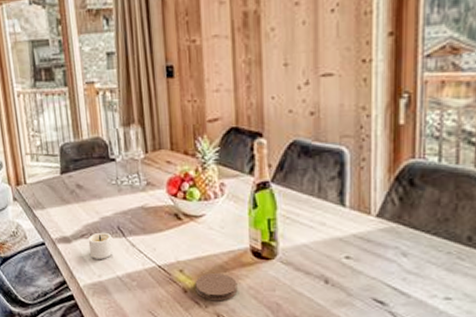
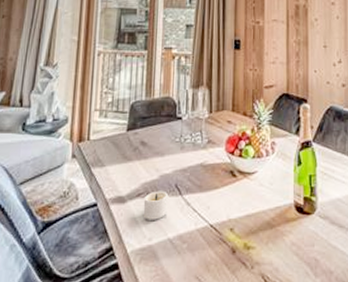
coaster: present [195,273,238,301] -> none [243,230,282,261]

